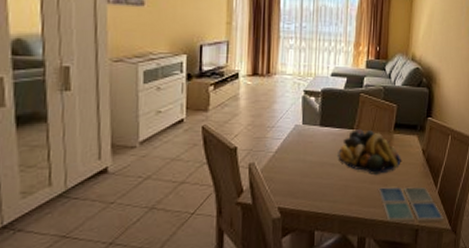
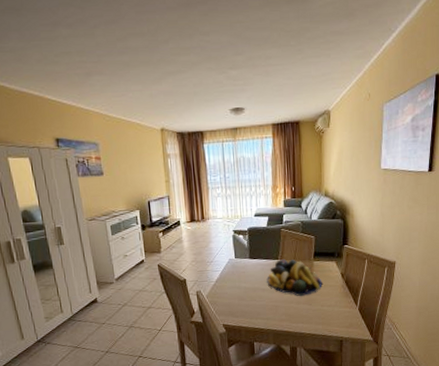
drink coaster: present [378,187,444,223] -> none [304,305,366,335]

